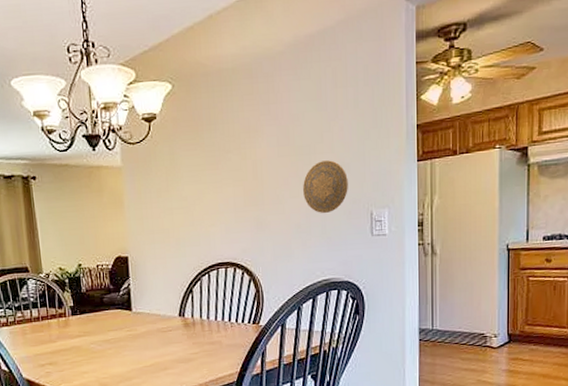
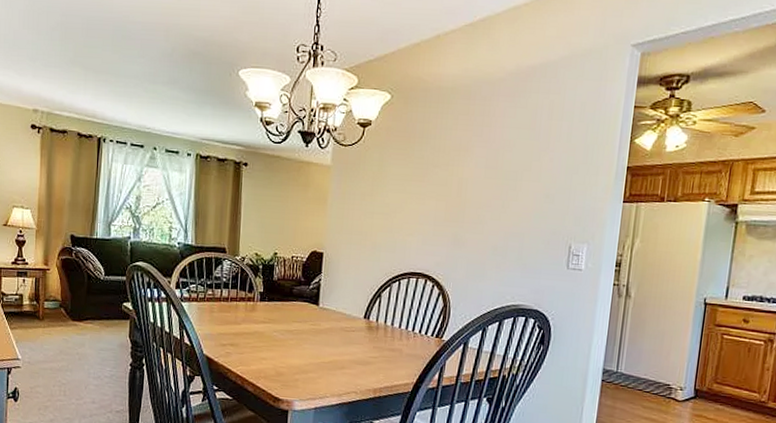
decorative plate: present [303,160,348,213] -> none [504,188,551,240]

